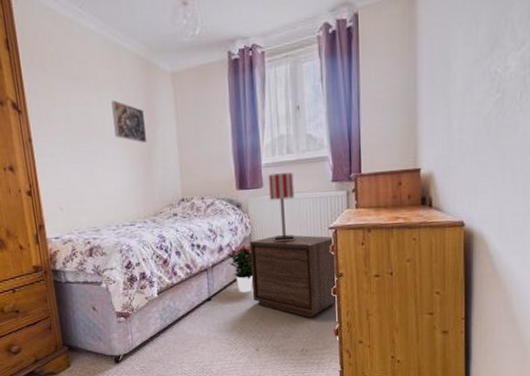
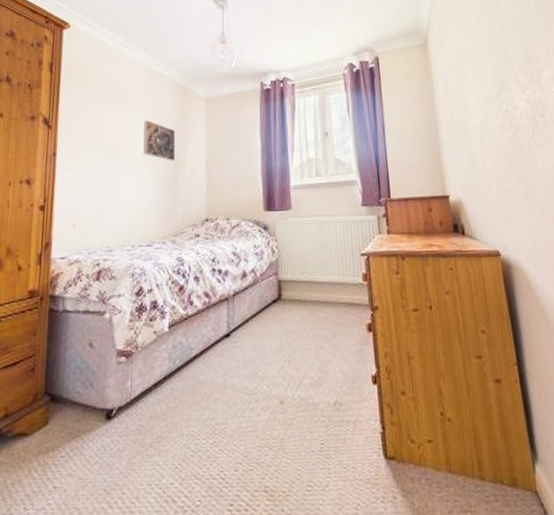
potted flower: present [227,244,253,292] -> none [251,271,279,327]
nightstand: present [249,235,338,318] -> none [275,262,375,360]
table lamp: present [267,172,295,242] -> none [296,195,325,269]

